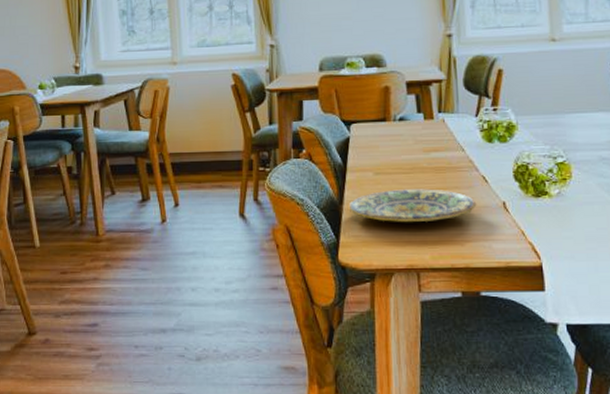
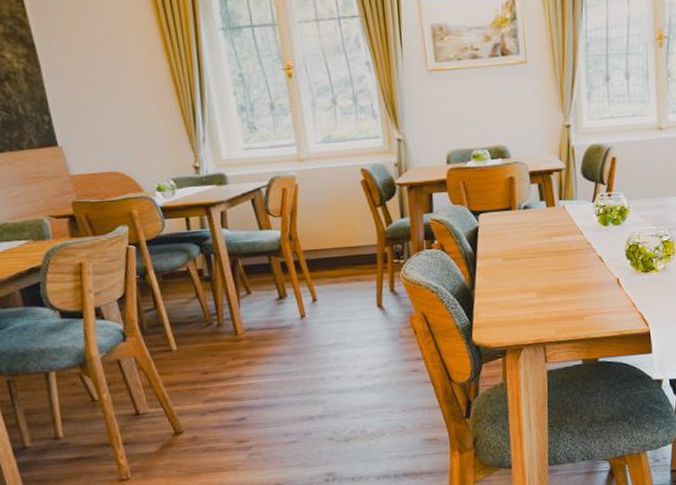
plate: present [349,189,477,223] -> none [481,270,595,303]

